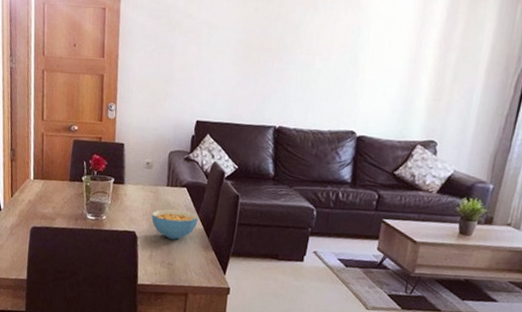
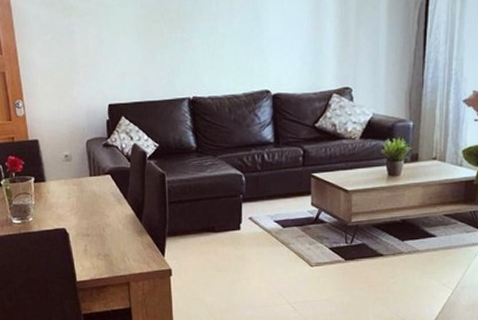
cereal bowl: present [151,209,199,240] -> none [79,198,128,230]

